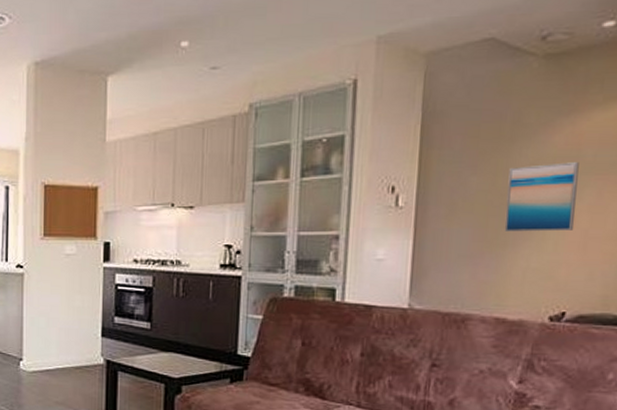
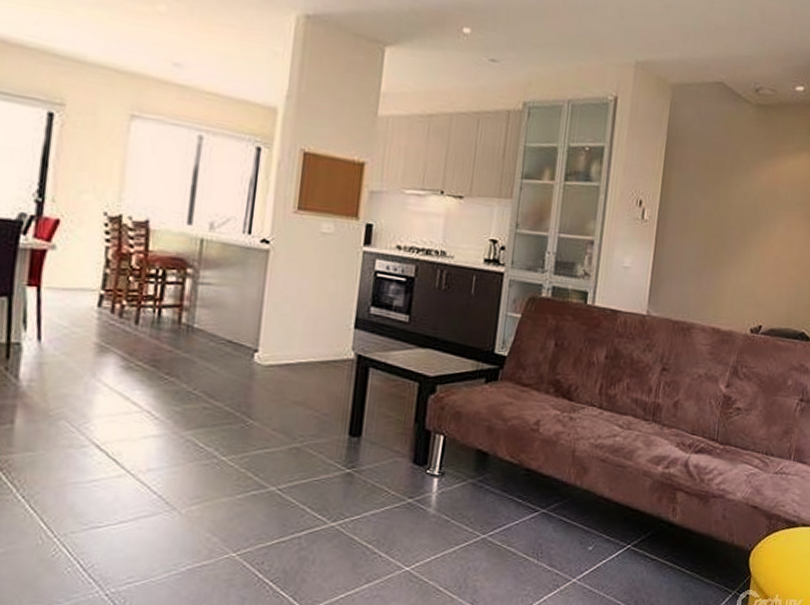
wall art: present [504,162,579,232] -> none [722,196,776,256]

